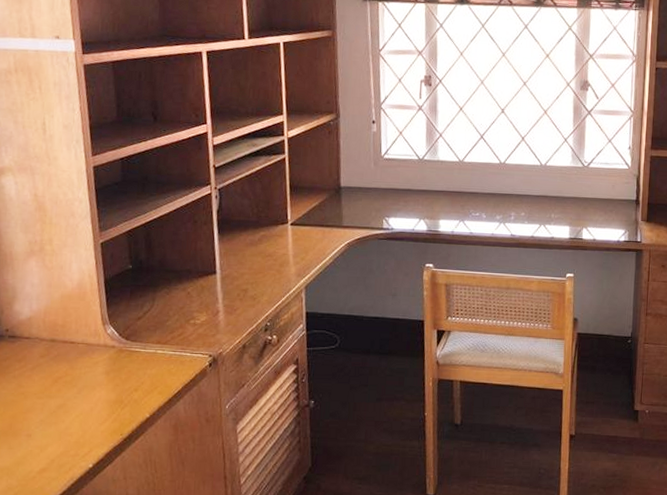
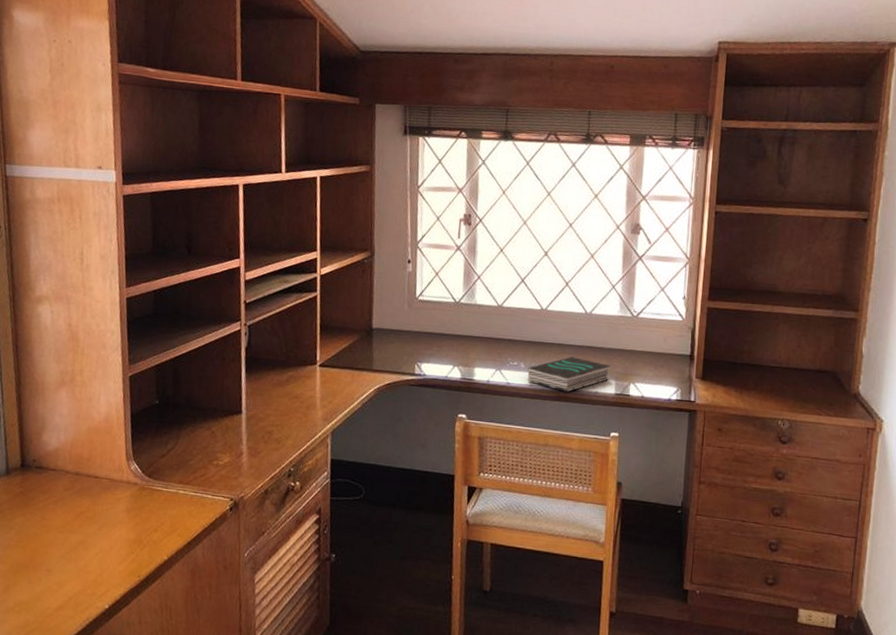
book: none [489,206,565,239] -> present [527,356,611,392]

